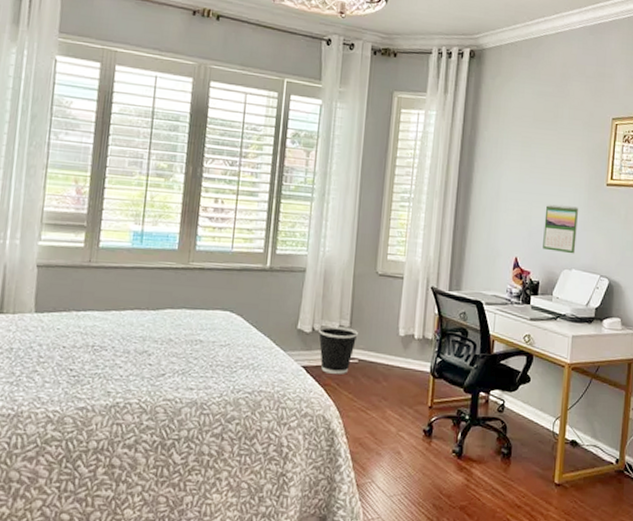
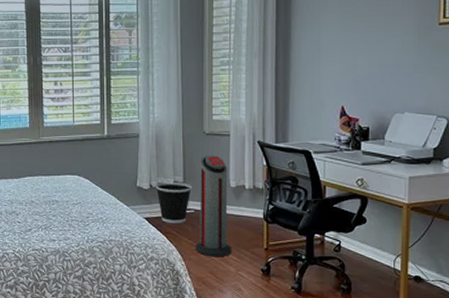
air purifier: none [355,298,398,415] -> present [195,155,232,257]
calendar: present [543,204,579,254] -> none [370,50,409,98]

